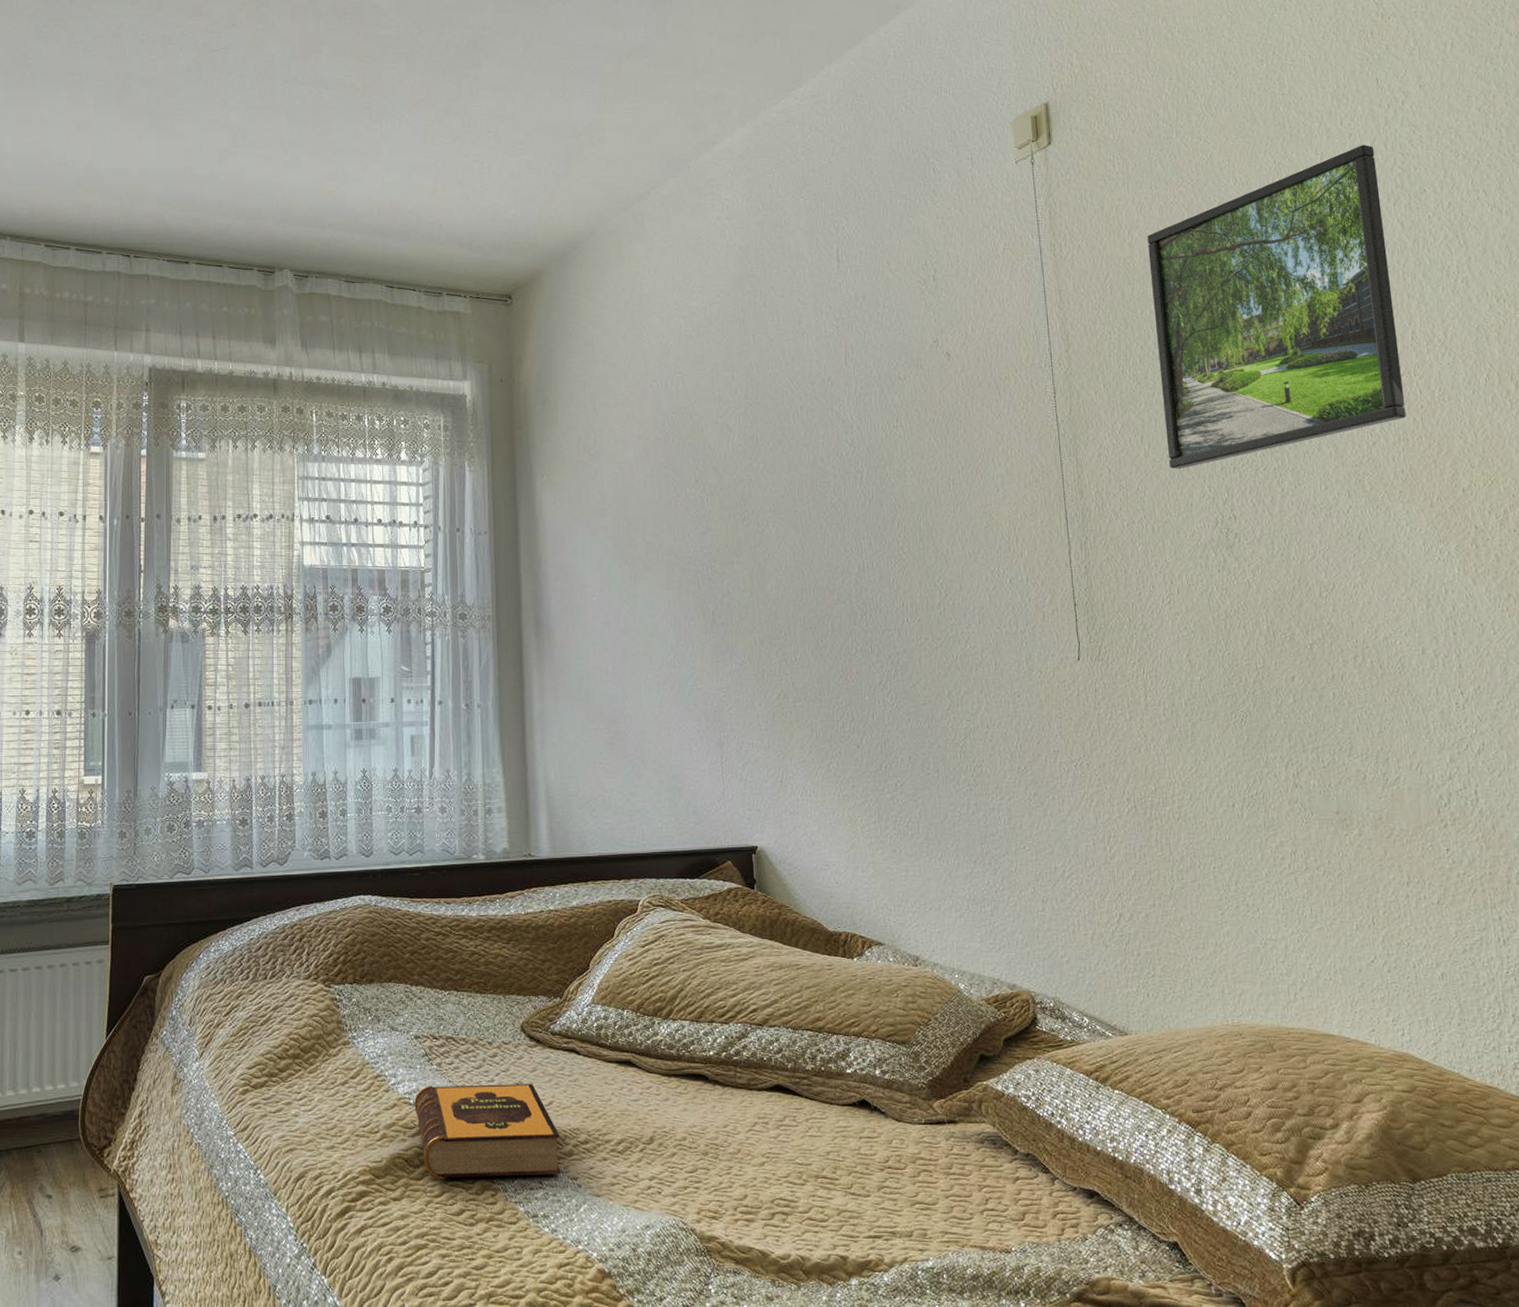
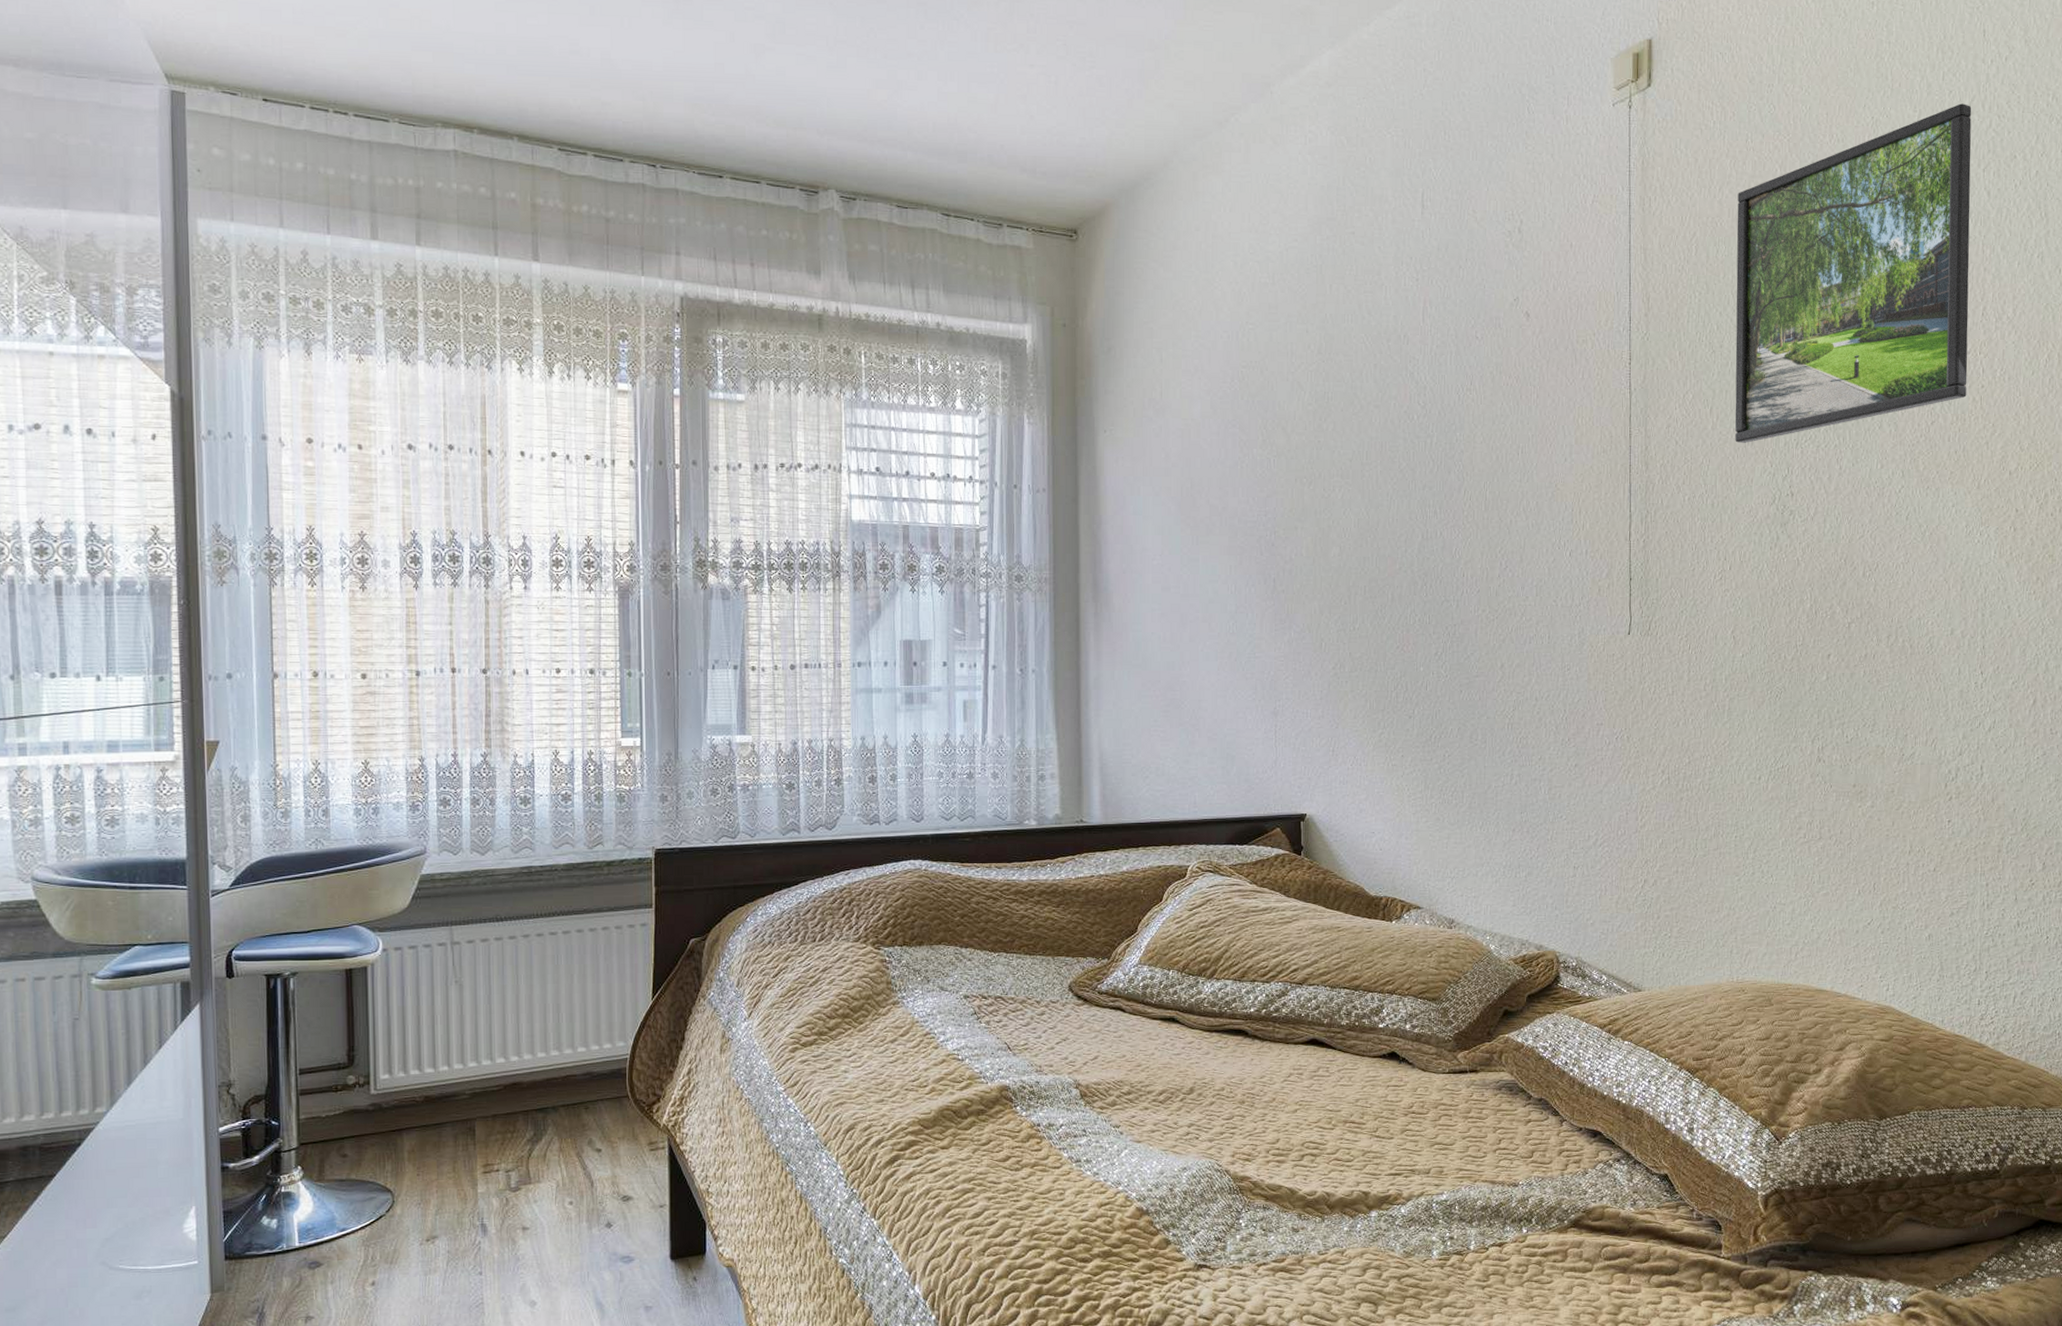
hardback book: present [414,1084,561,1180] -> none [963,1040,1104,1130]

